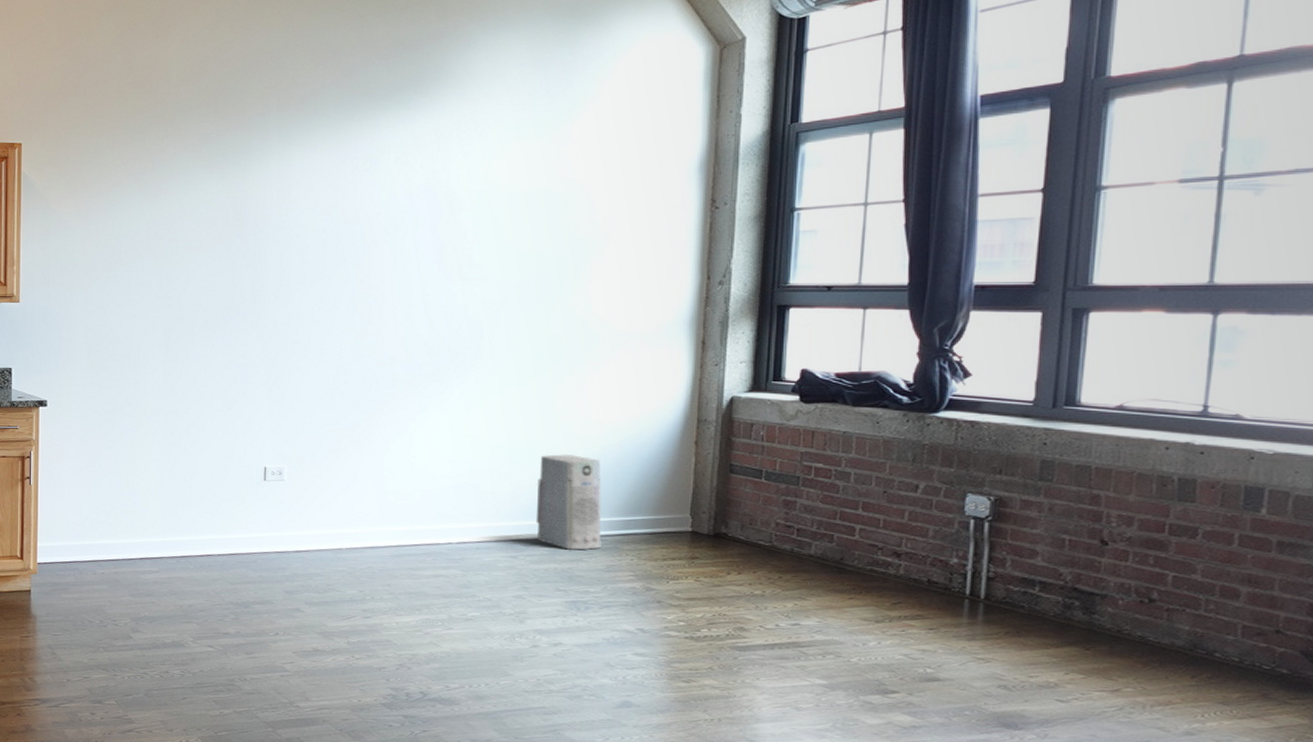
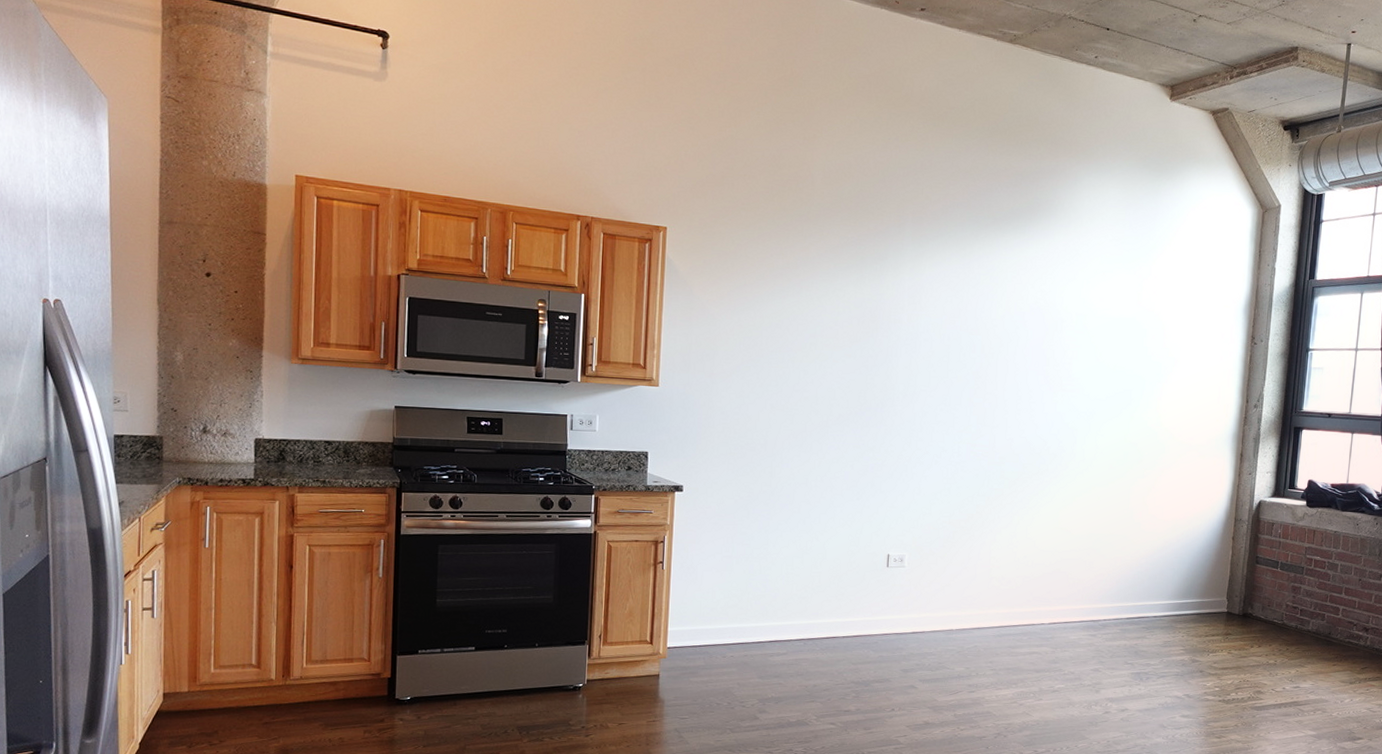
air purifier: present [535,454,602,550] -> none [1111,546,1163,629]

